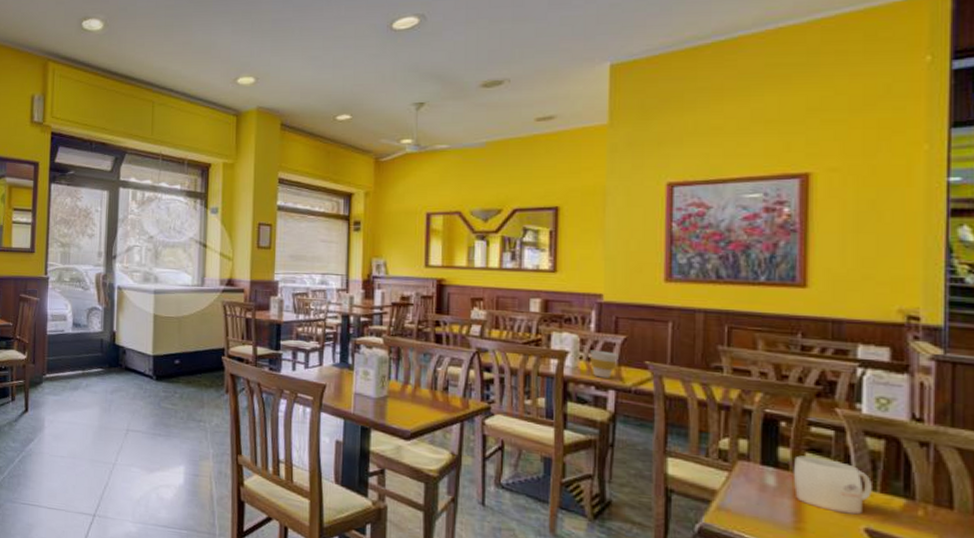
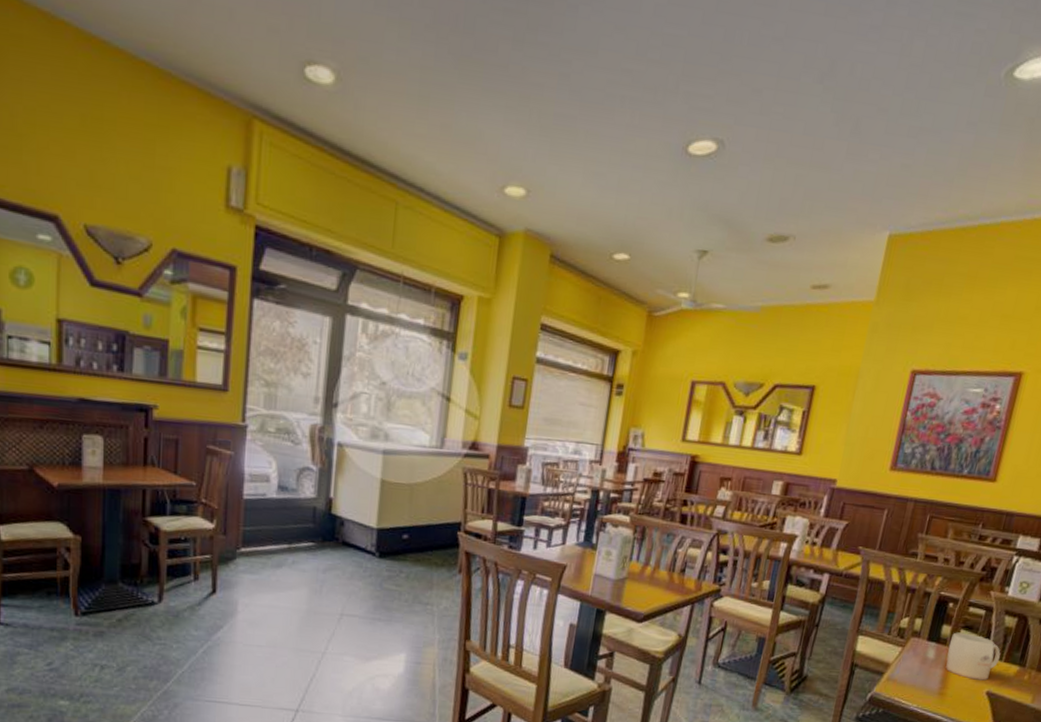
cup: present [590,350,619,378] -> none [813,534,839,562]

